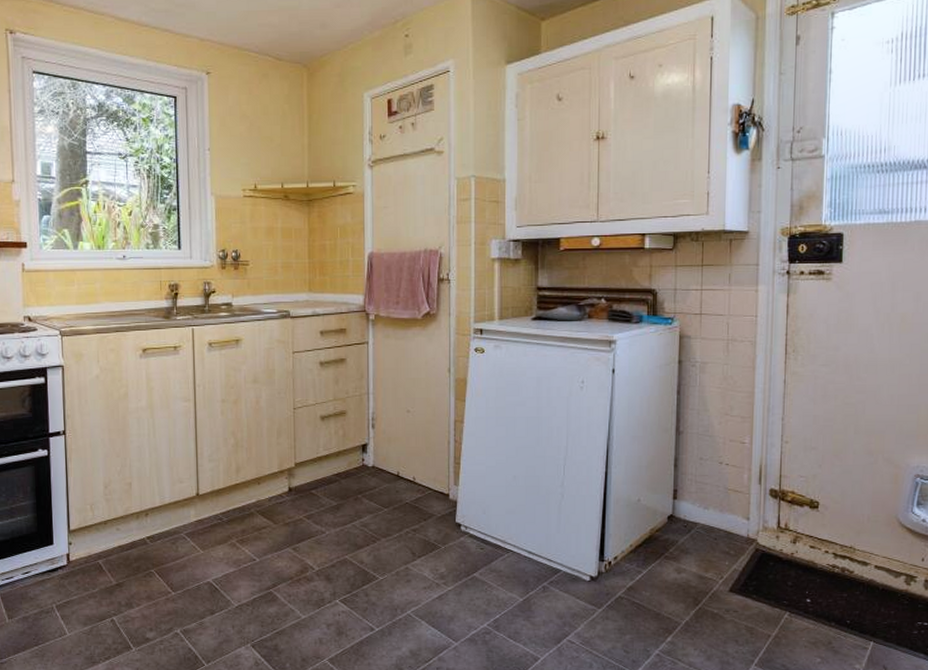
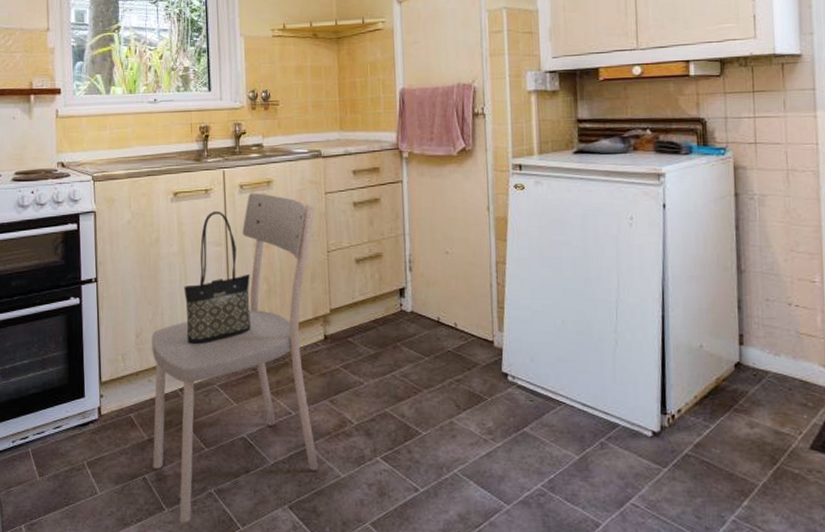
dining chair: none [120,351,283,661] -> present [151,193,318,523]
tote bag: none [152,367,218,496] -> present [184,211,251,345]

